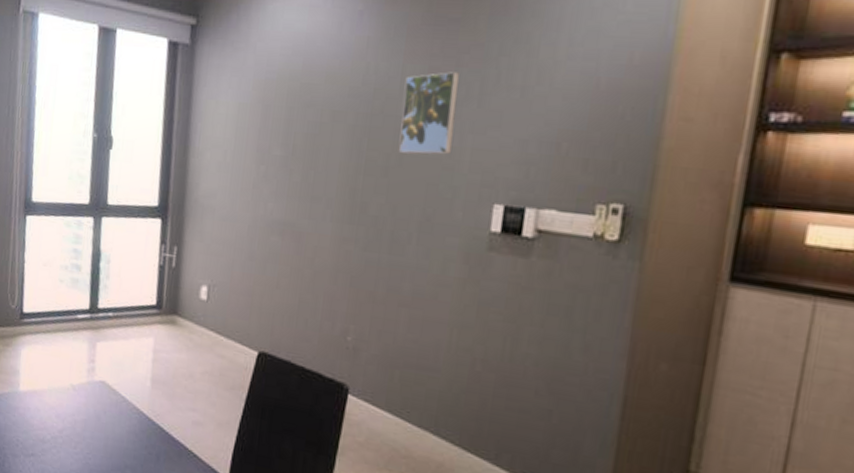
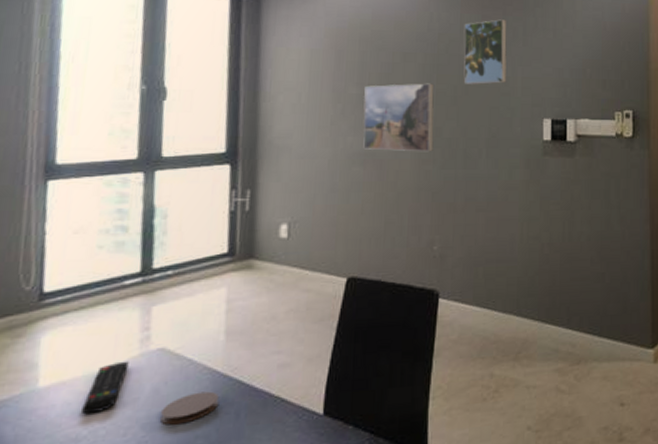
remote control: none [47,384,79,424] -> present [82,361,129,415]
coaster: none [100,427,144,452] -> present [160,391,219,425]
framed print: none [283,147,364,230] -> present [363,83,434,152]

